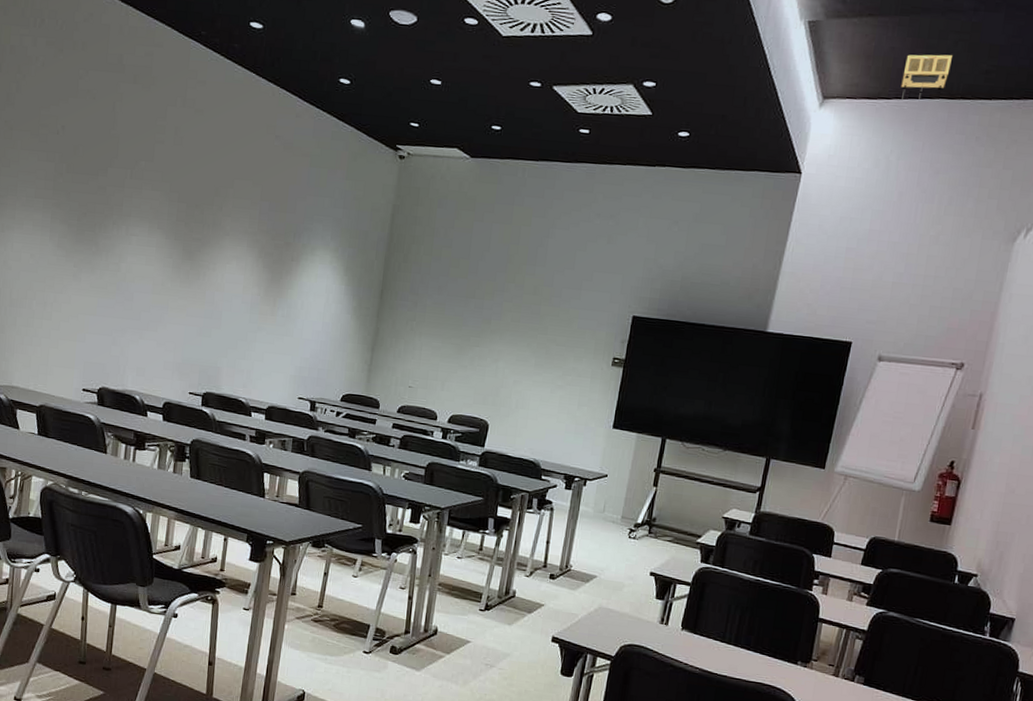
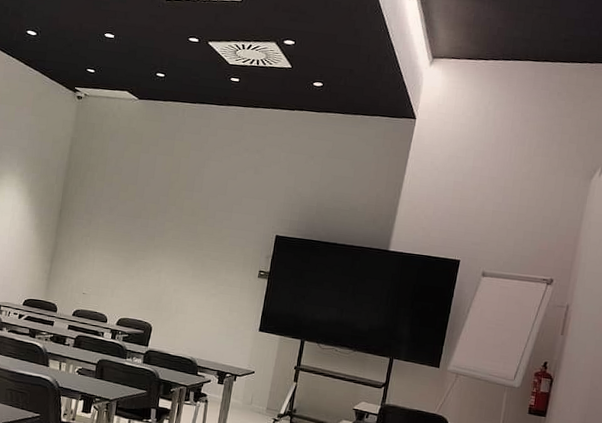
projector: present [901,54,952,101] -> none [496,24,537,62]

